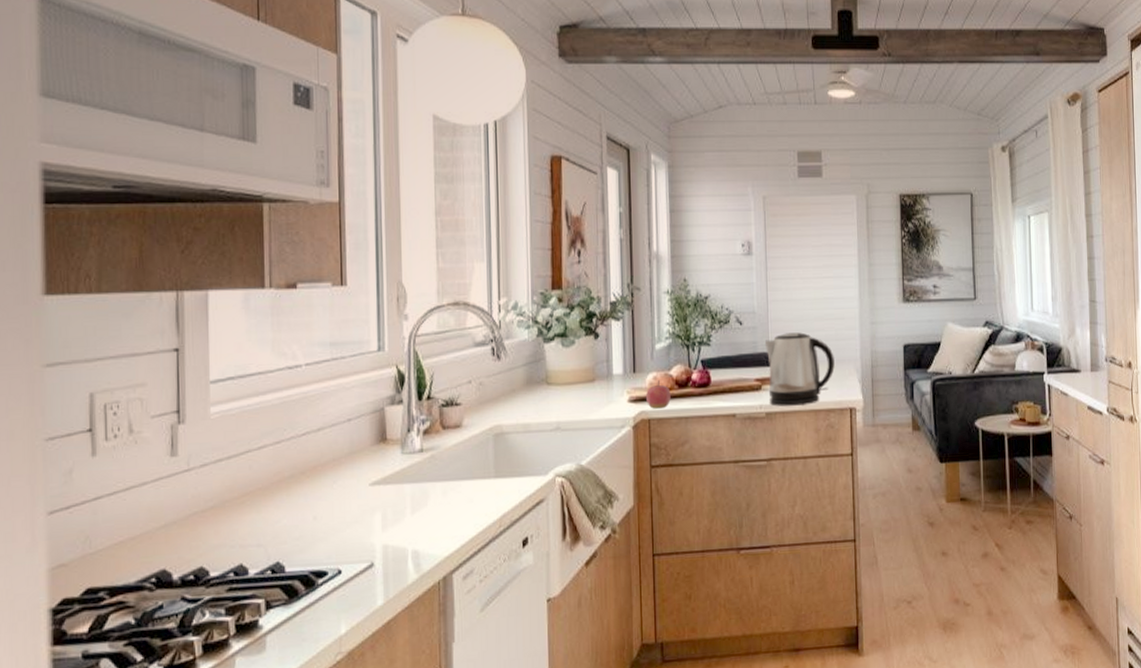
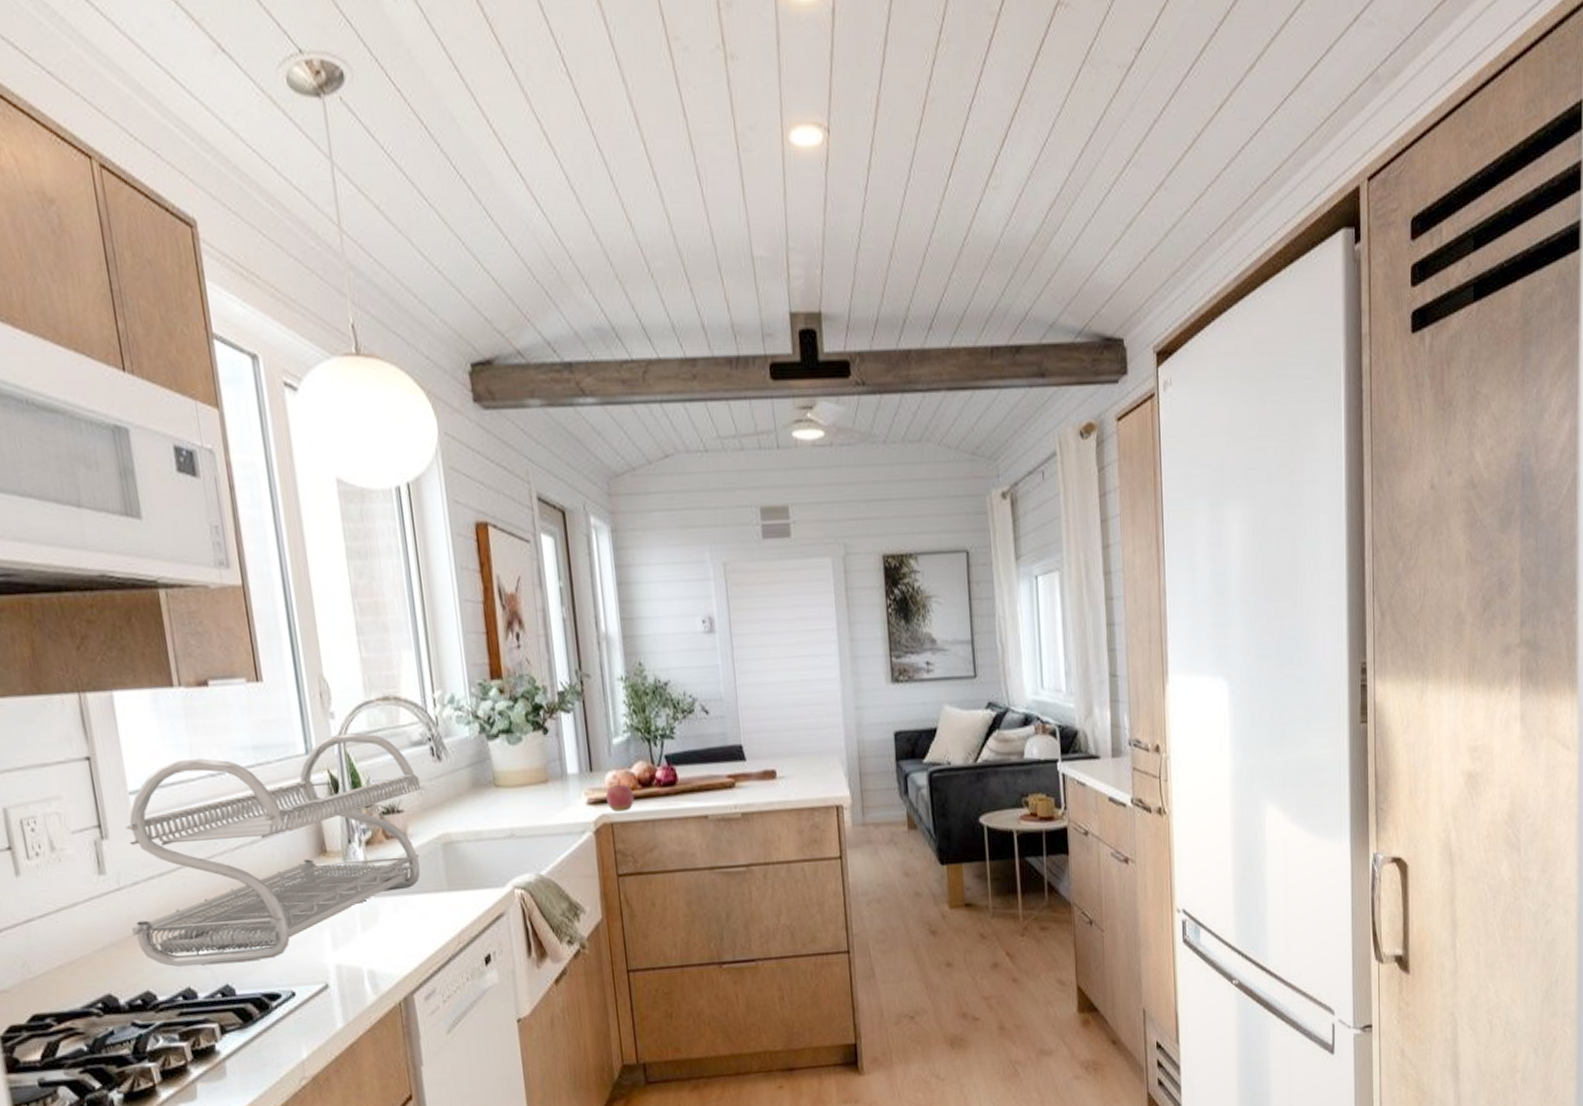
dish rack: none [195,333,480,545] -> present [125,733,422,968]
kettle: present [765,332,835,407] -> none [736,721,817,806]

